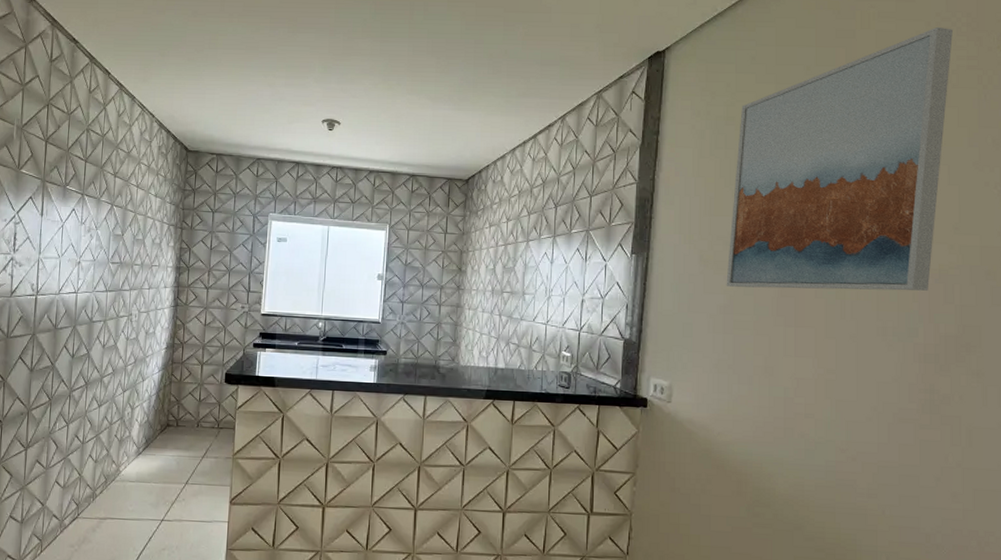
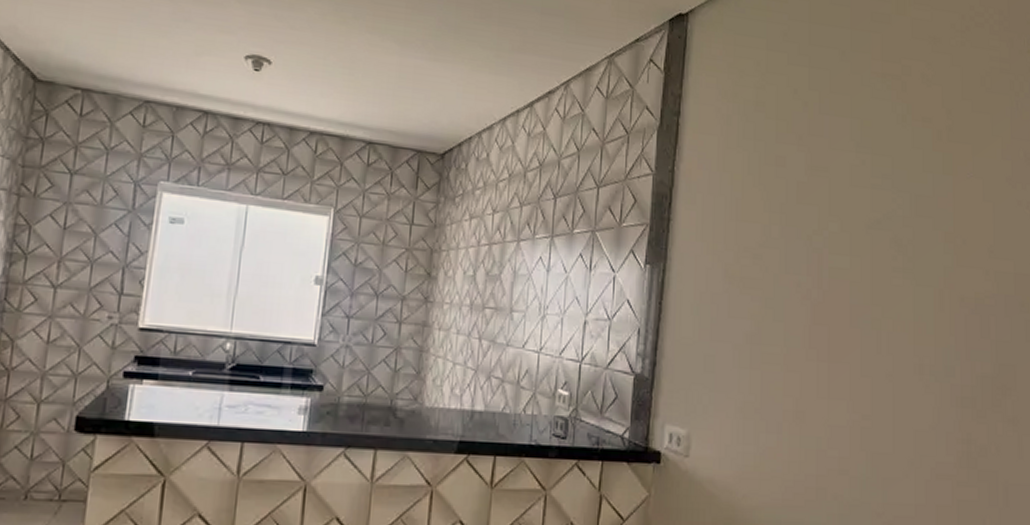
wall art: present [726,26,953,291] -> none [753,21,986,323]

